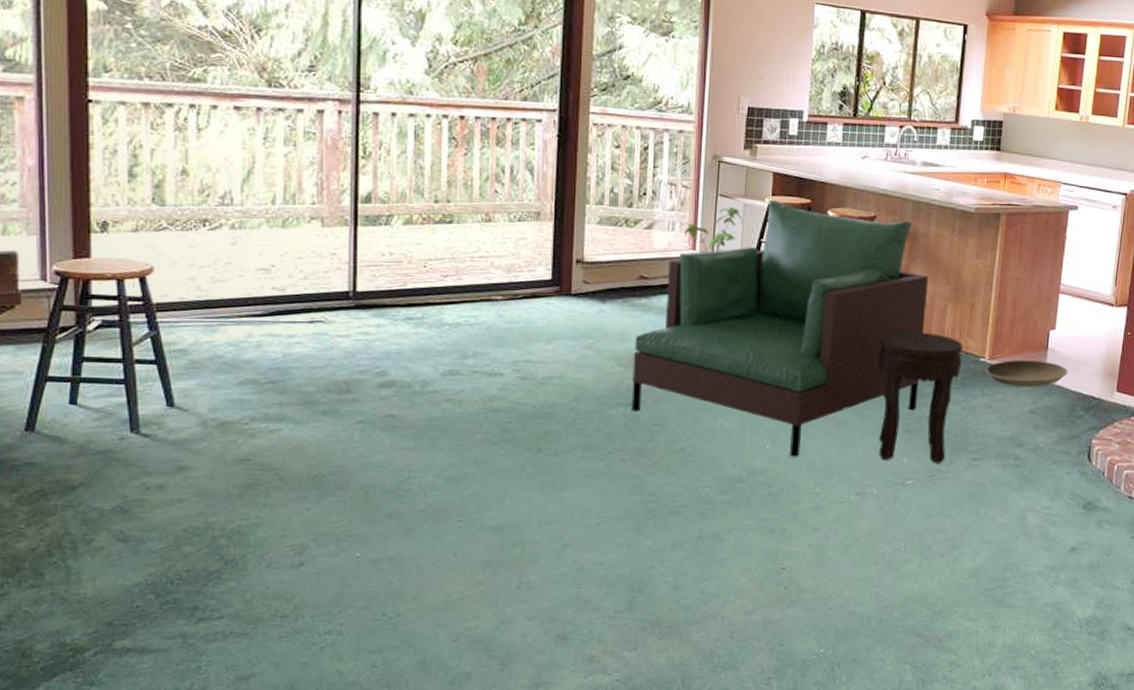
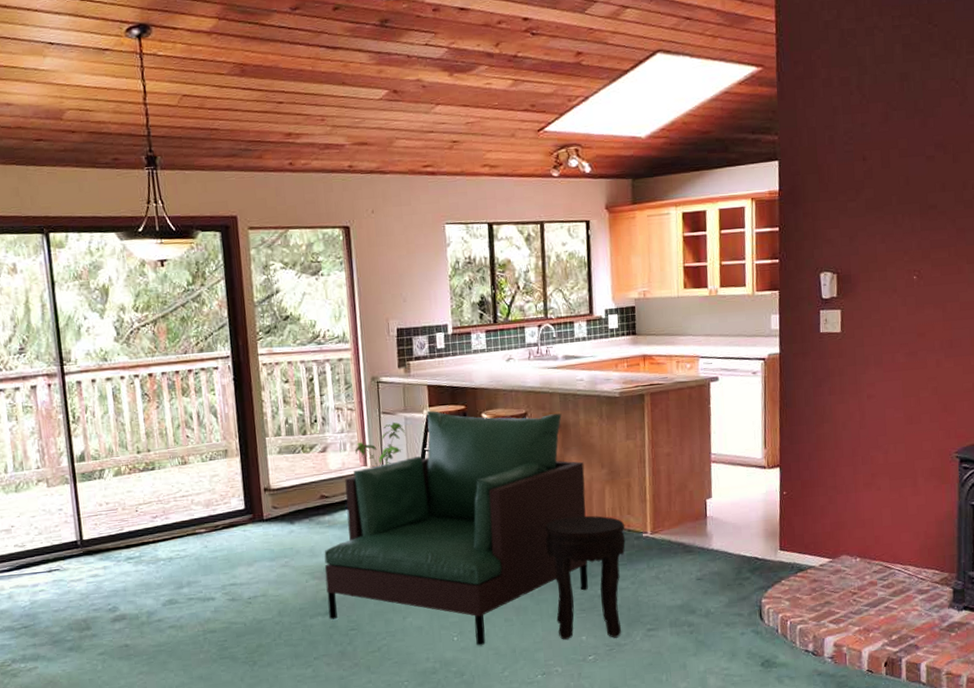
basket: present [970,360,1068,388] -> none [635,529,730,557]

